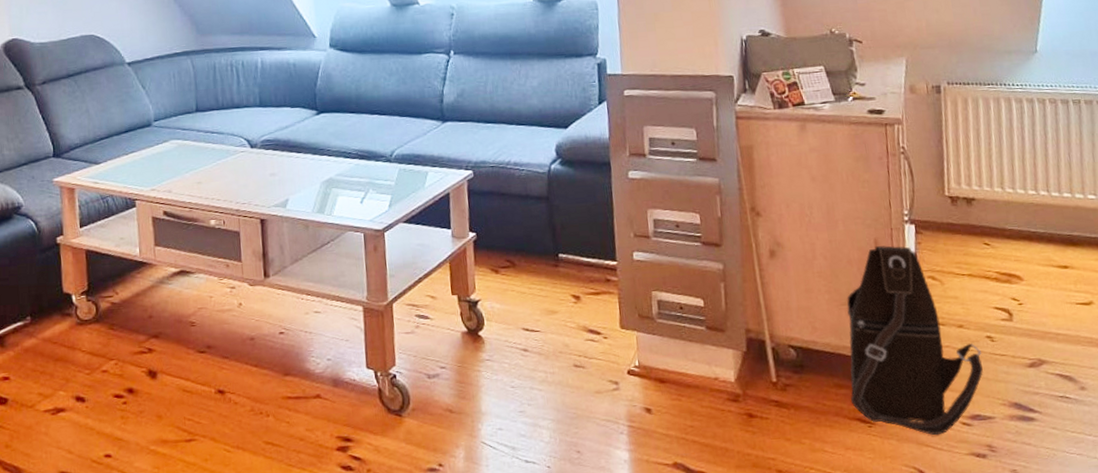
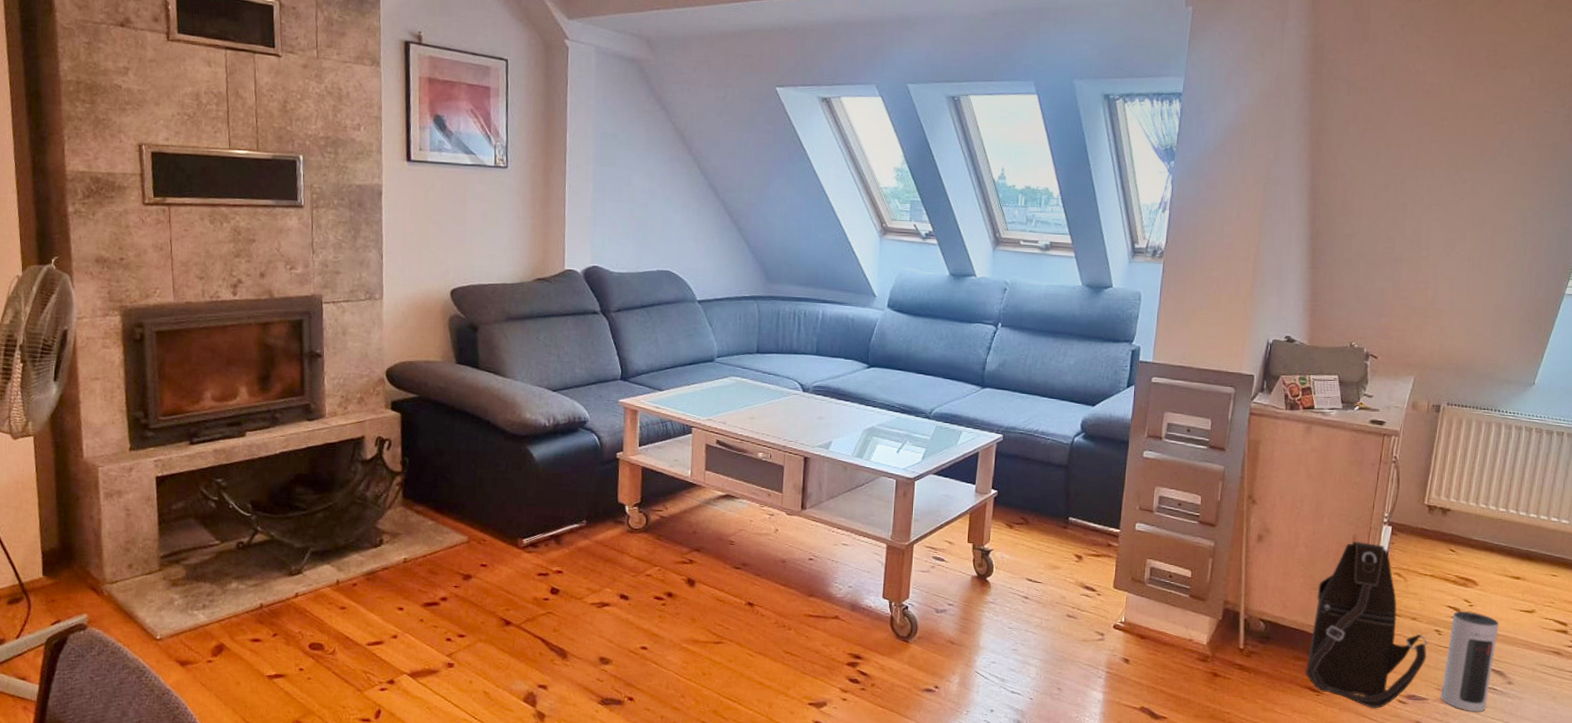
speaker: none [1002,311,1063,427] -> present [1440,611,1499,712]

